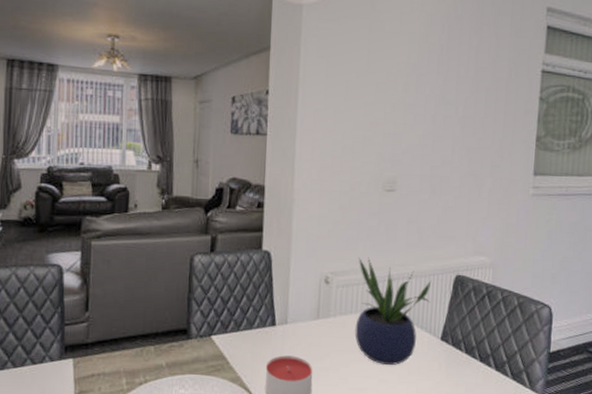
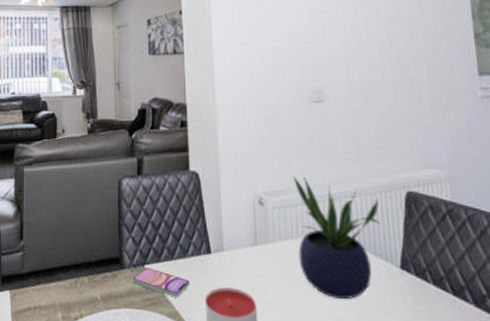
smartphone: none [198,338,254,364] -> present [132,267,190,298]

